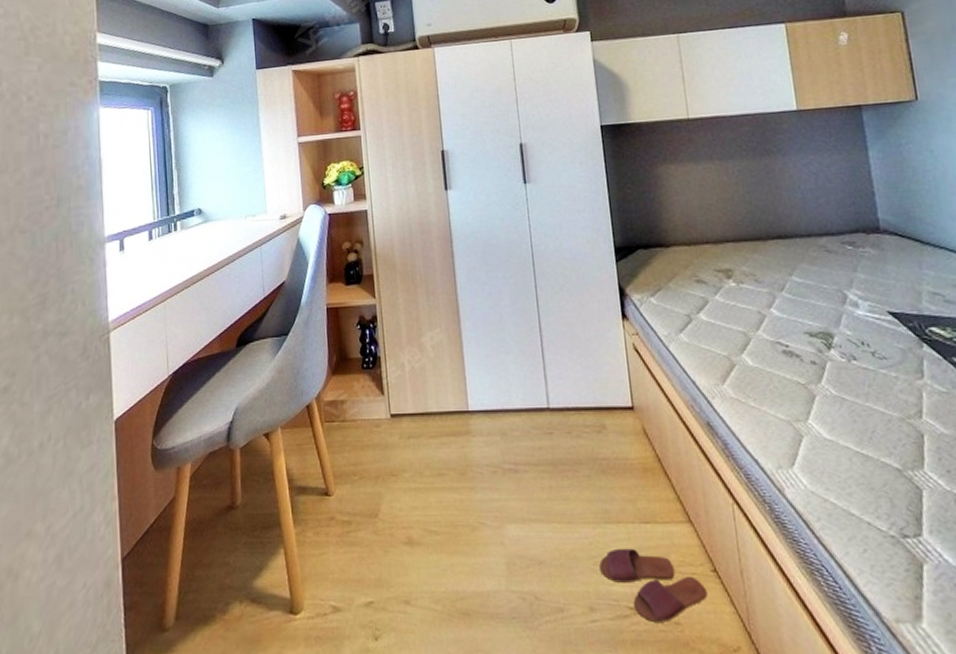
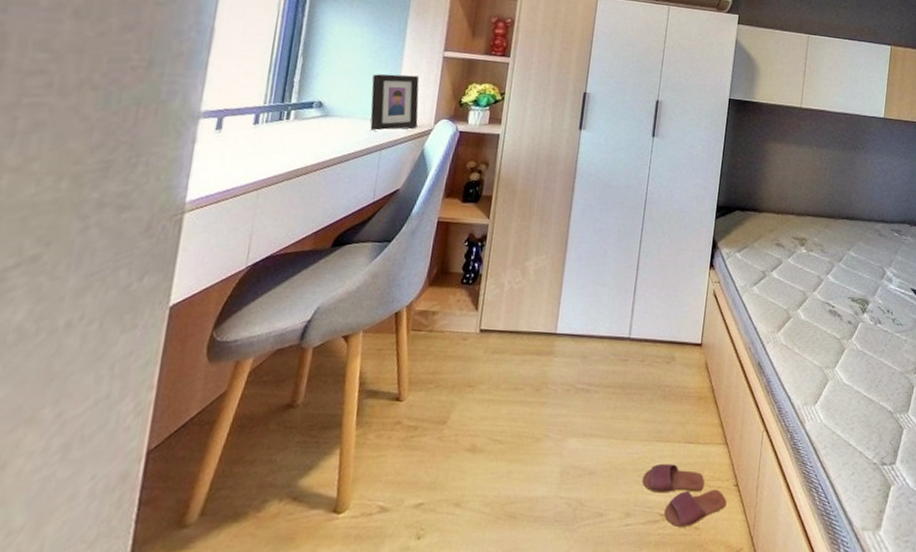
picture frame: none [239,166,289,228] -> present [370,74,419,131]

